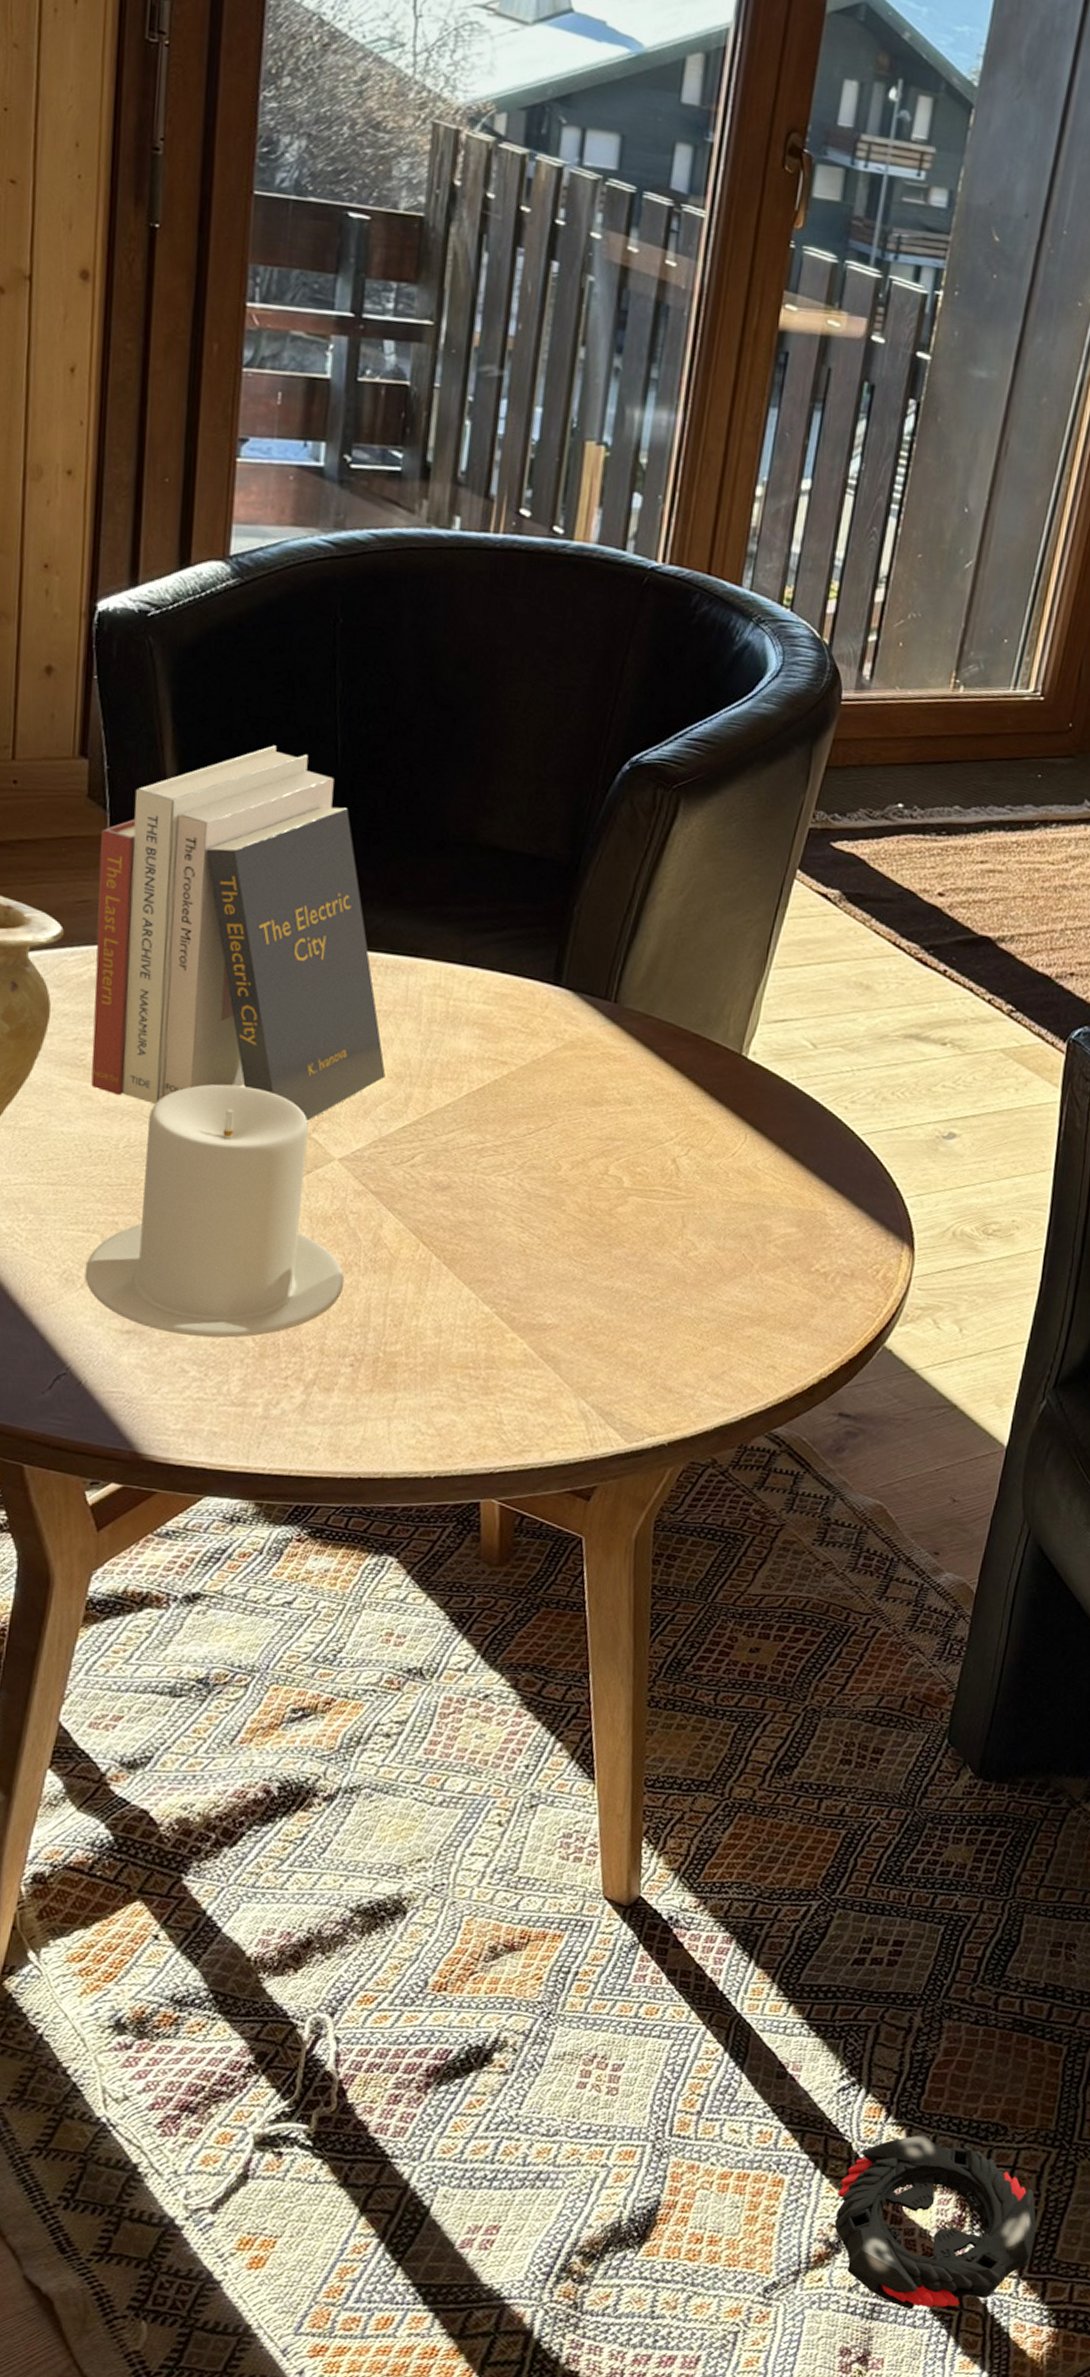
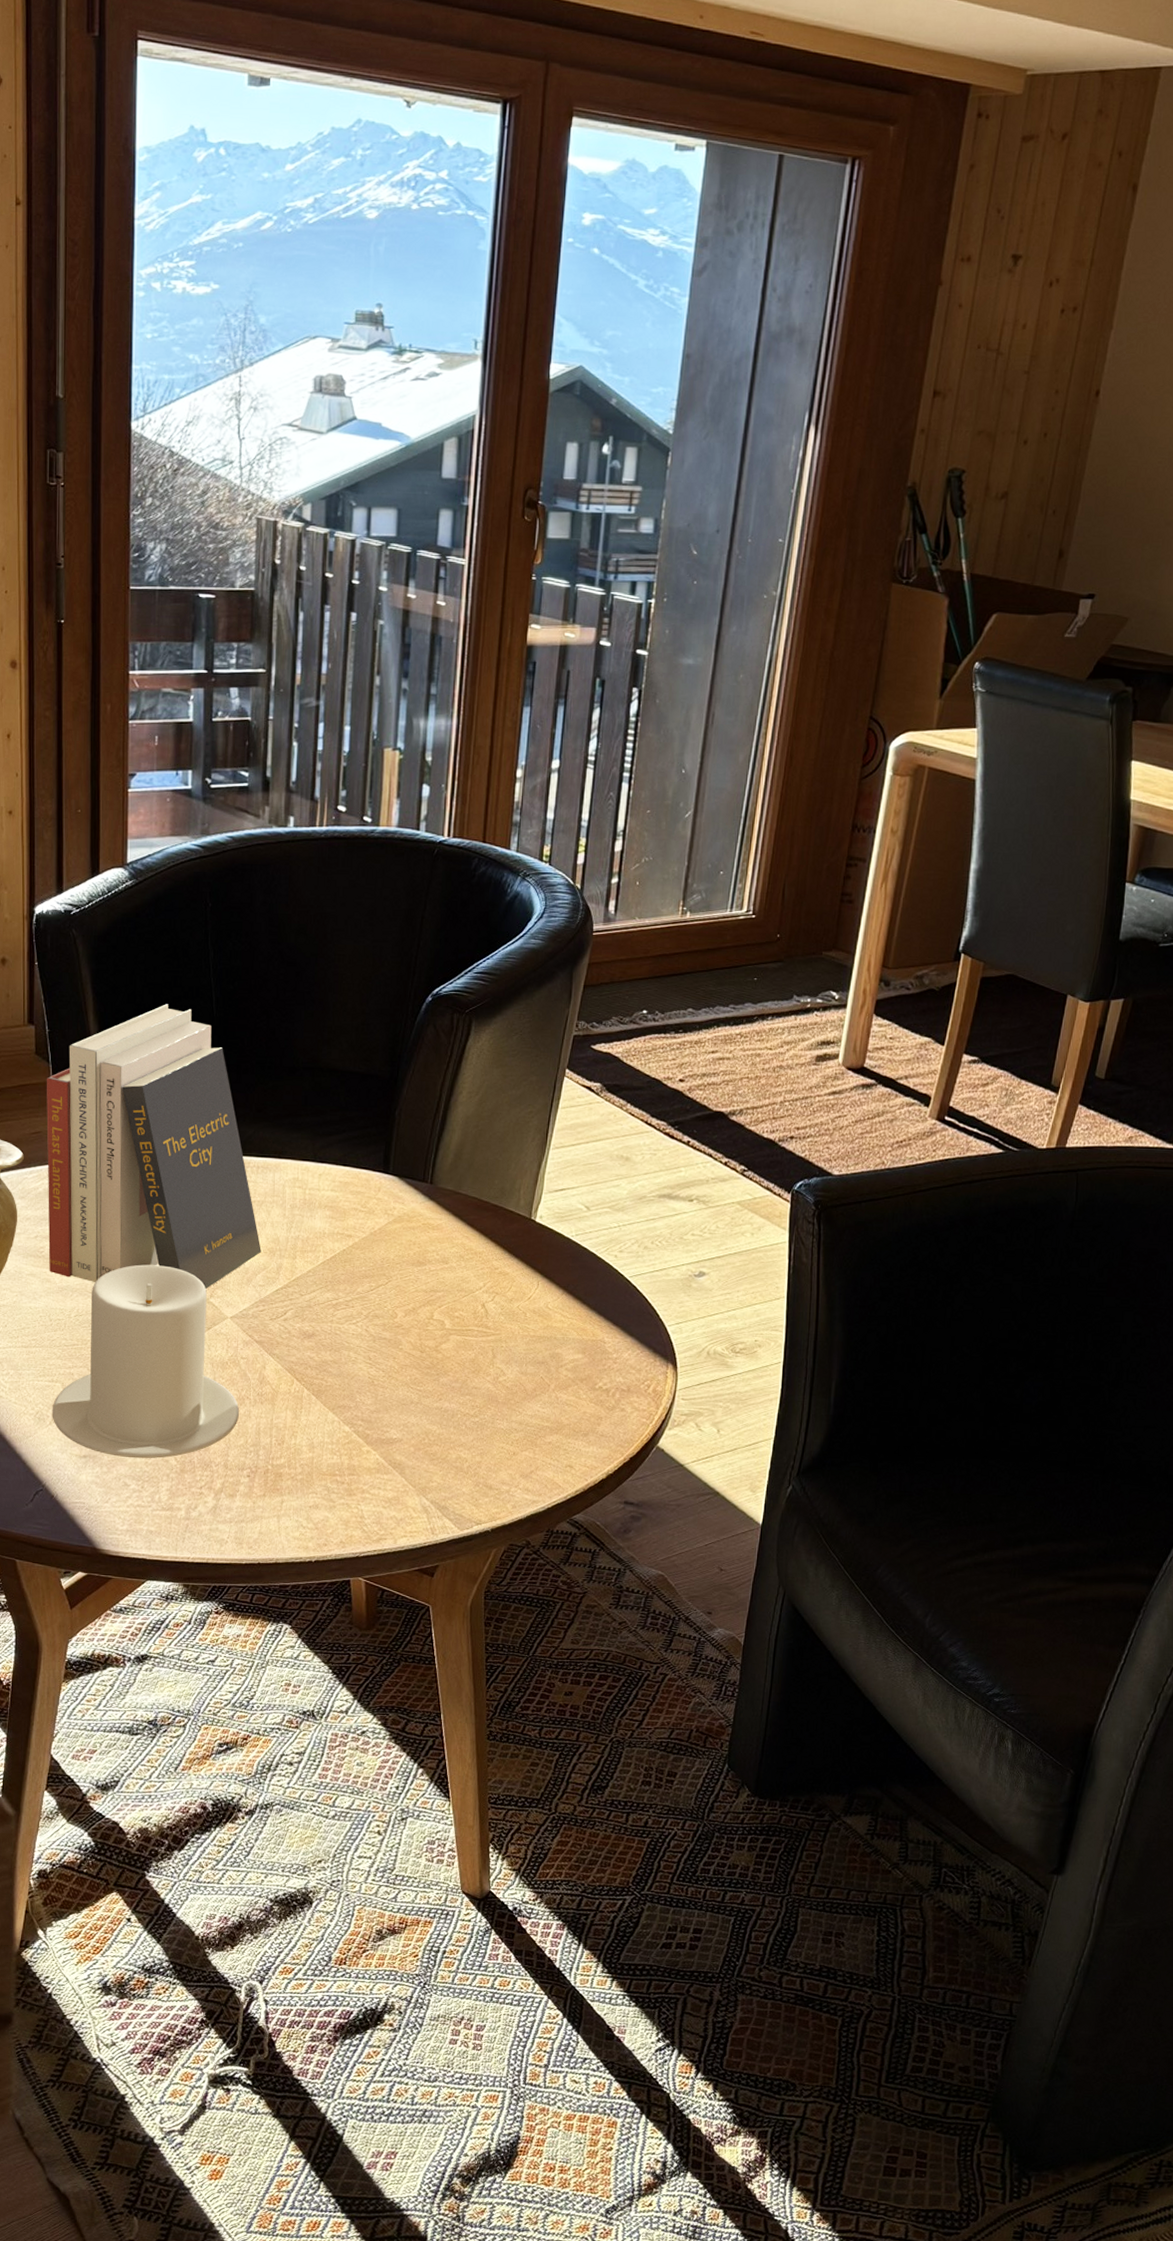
dog toy: present [834,2135,1037,2310] -> none [659,2088,825,2233]

